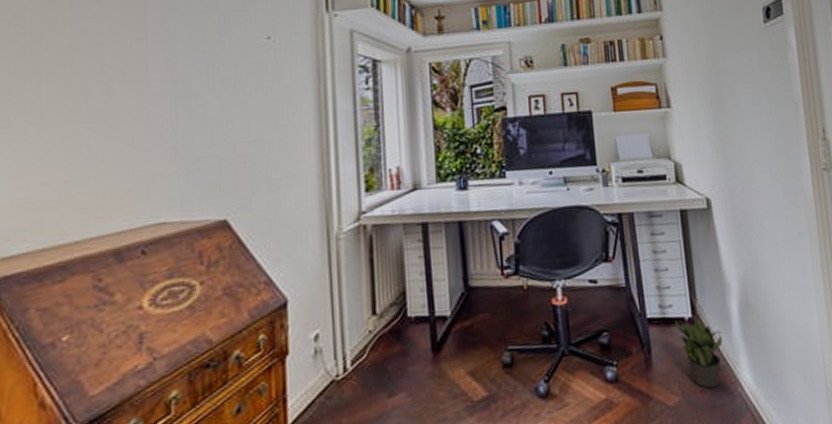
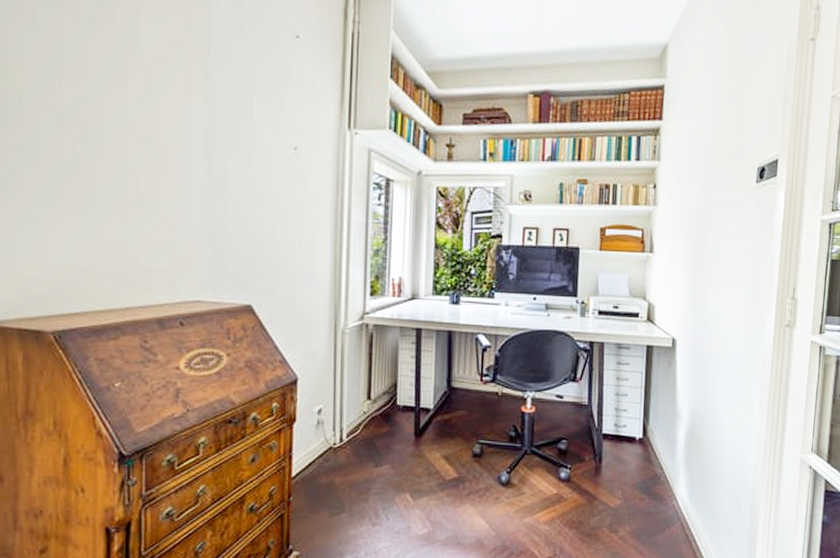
potted plant: present [675,318,723,389] -> none [626,438,667,498]

